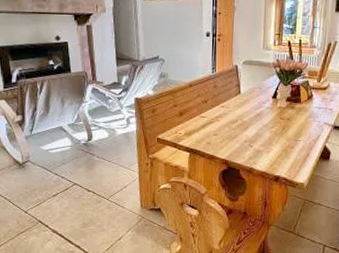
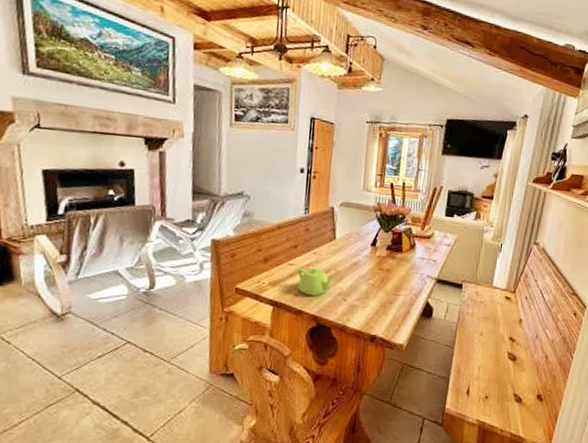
teapot: none [208,118,242,144] -> present [297,267,336,297]

